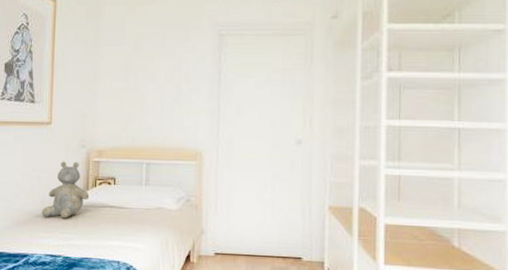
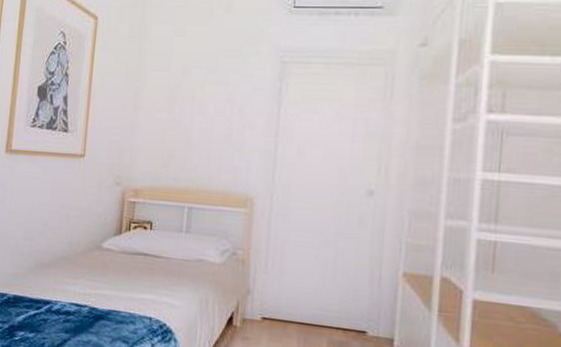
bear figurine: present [41,161,90,219] -> none [68,199,122,265]

